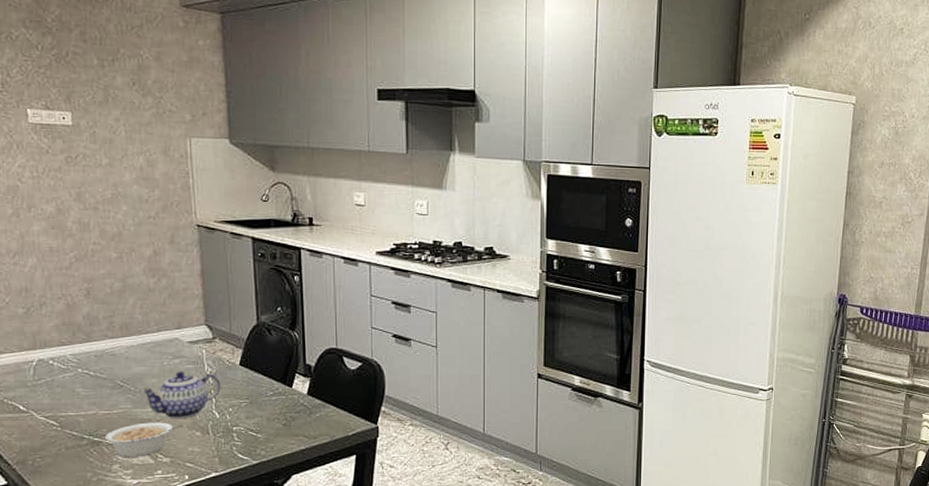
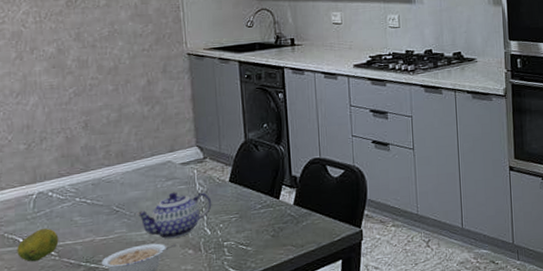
fruit: none [17,398,61,431] -> present [17,228,59,262]

